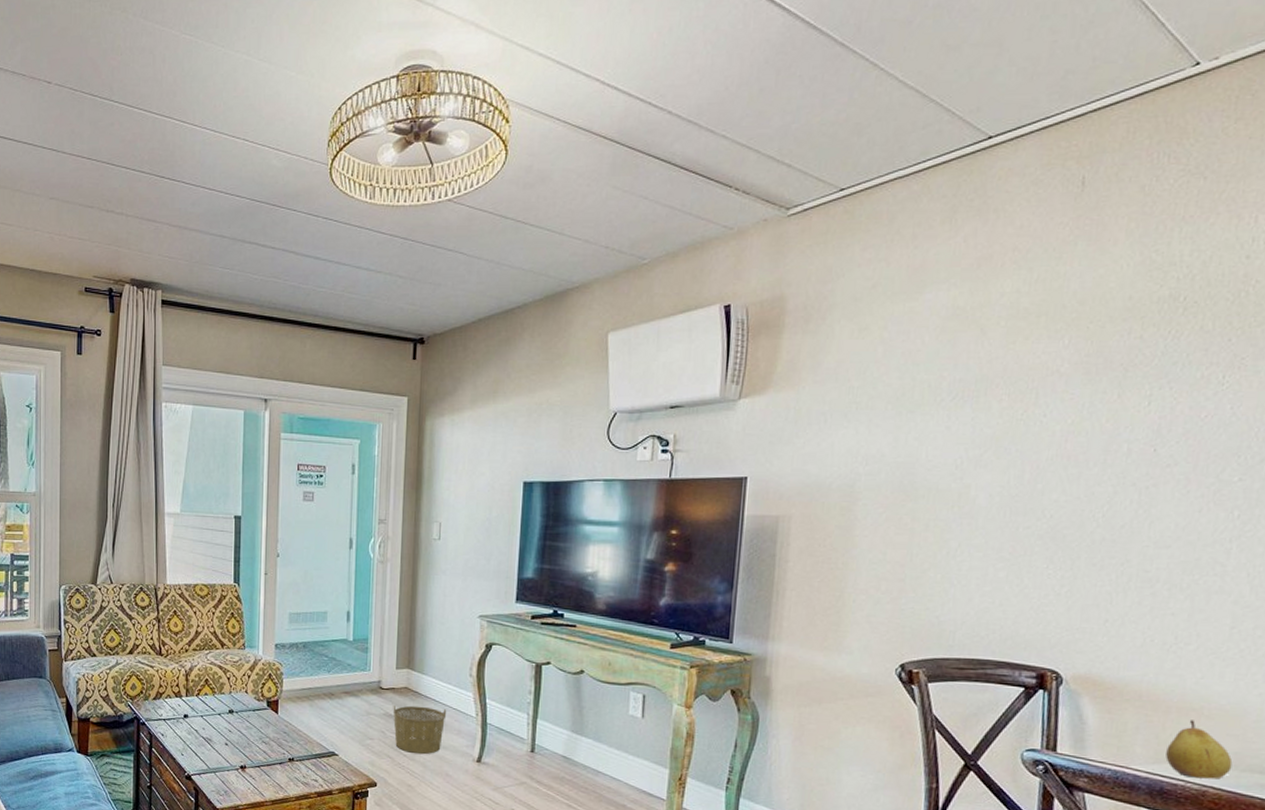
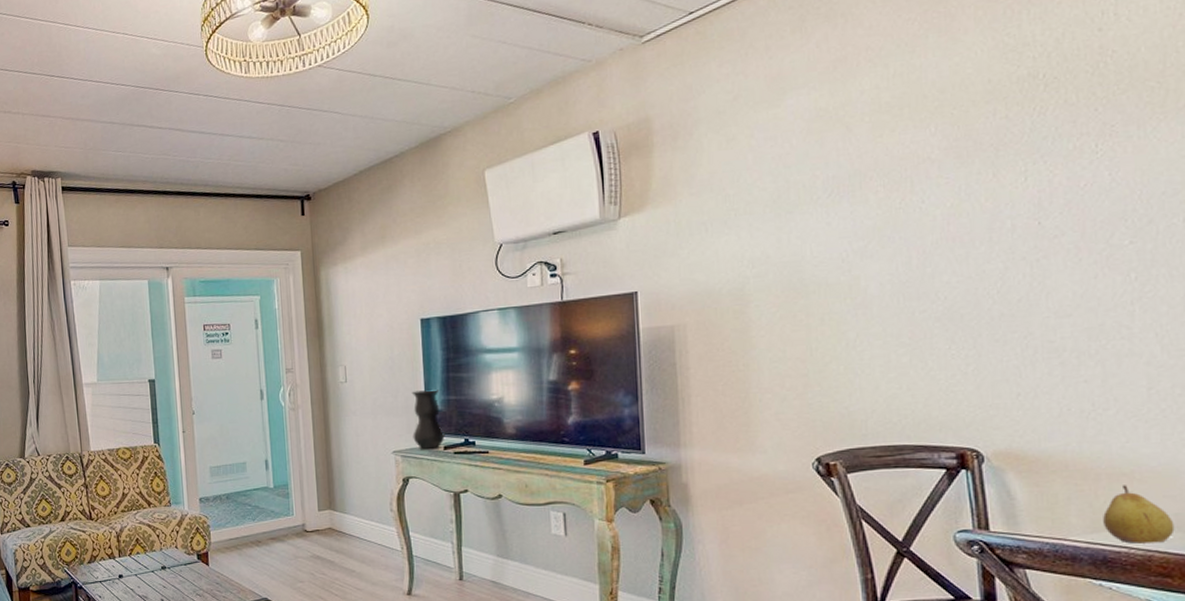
basket: present [393,705,447,754] -> none [319,545,373,592]
vase: none [501,556,534,619] -> present [411,390,445,451]

